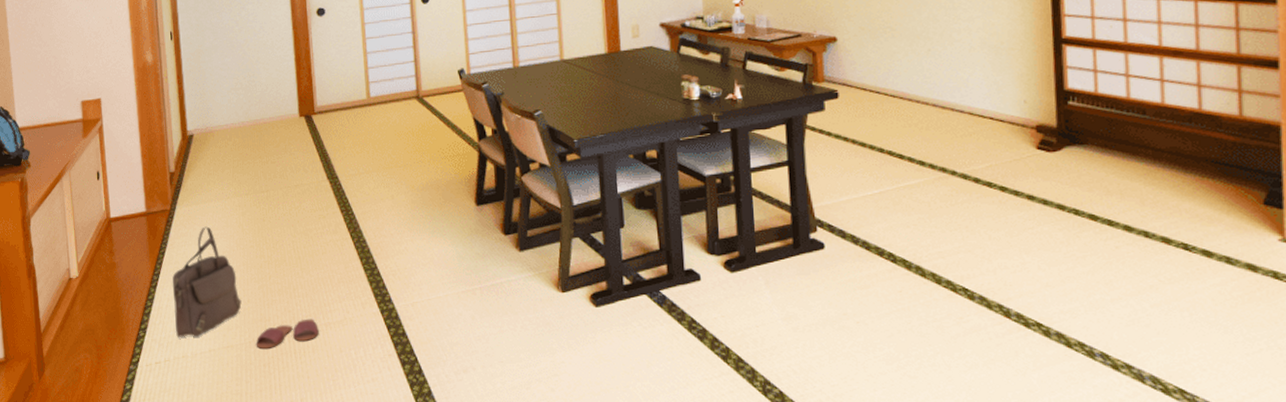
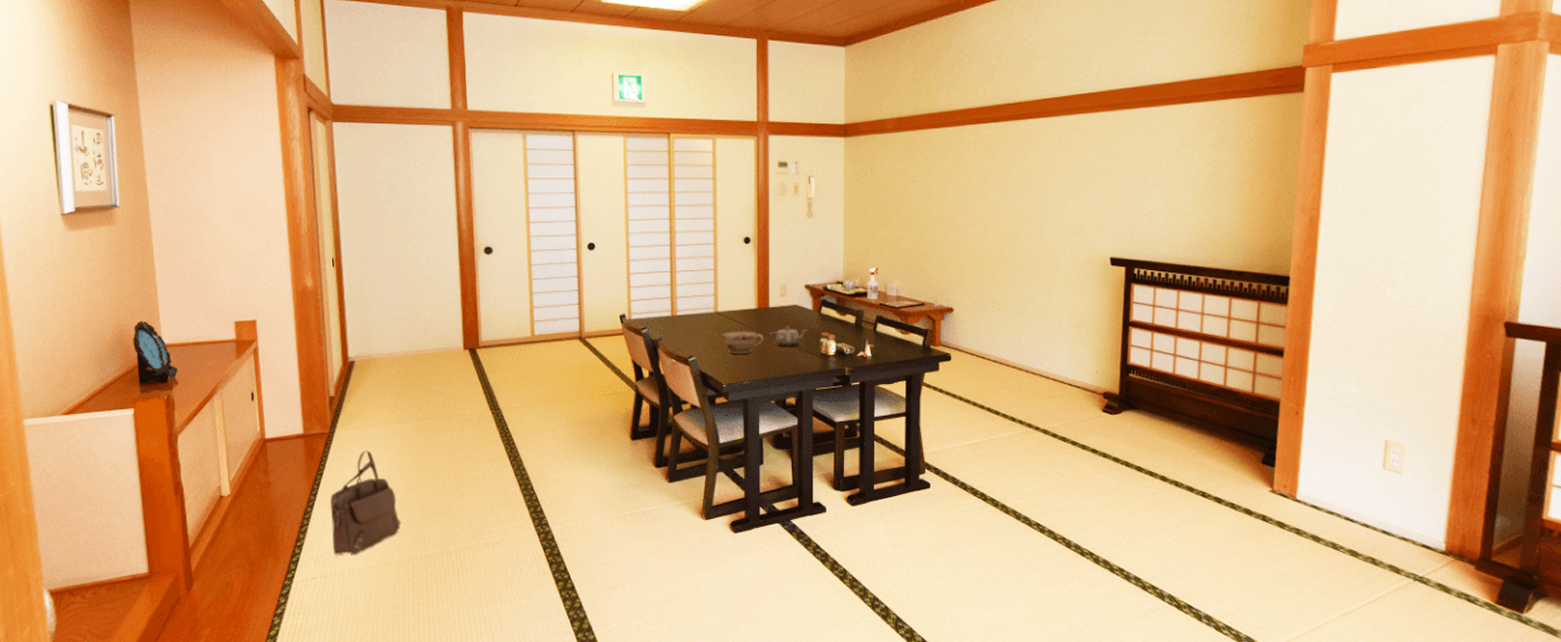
slippers: present [256,318,319,348] -> none [414,539,477,566]
teacup: none [570,78,617,106] -> present [722,331,764,355]
teapot: none [623,70,667,94] -> present [769,326,808,346]

